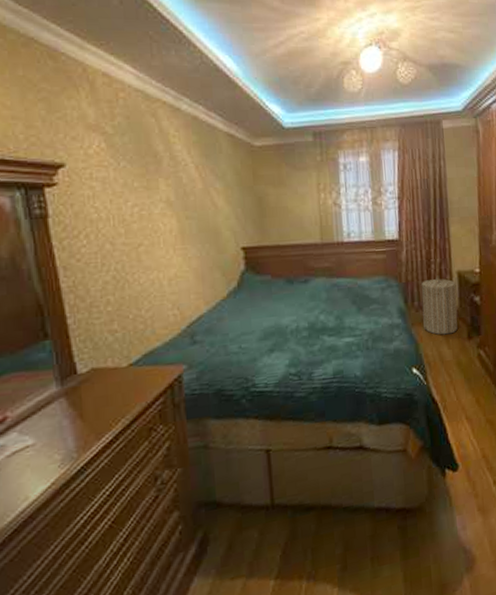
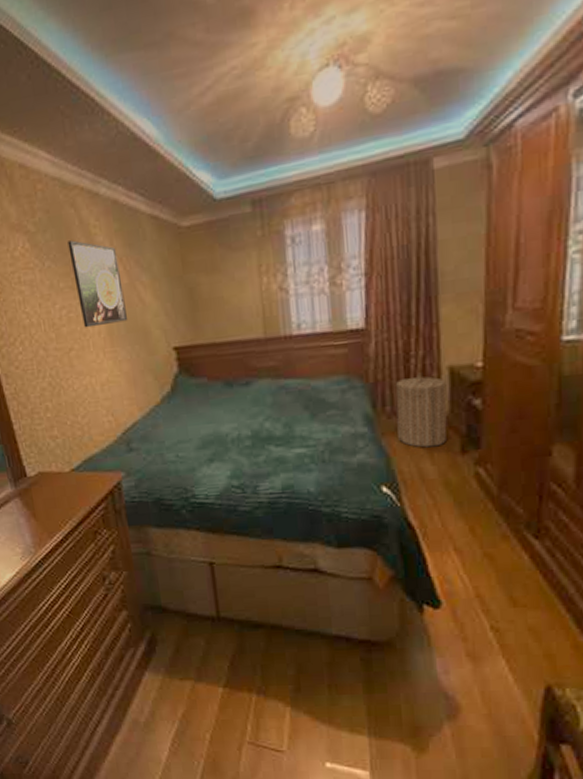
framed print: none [146,146,201,226] -> present [67,240,128,328]

